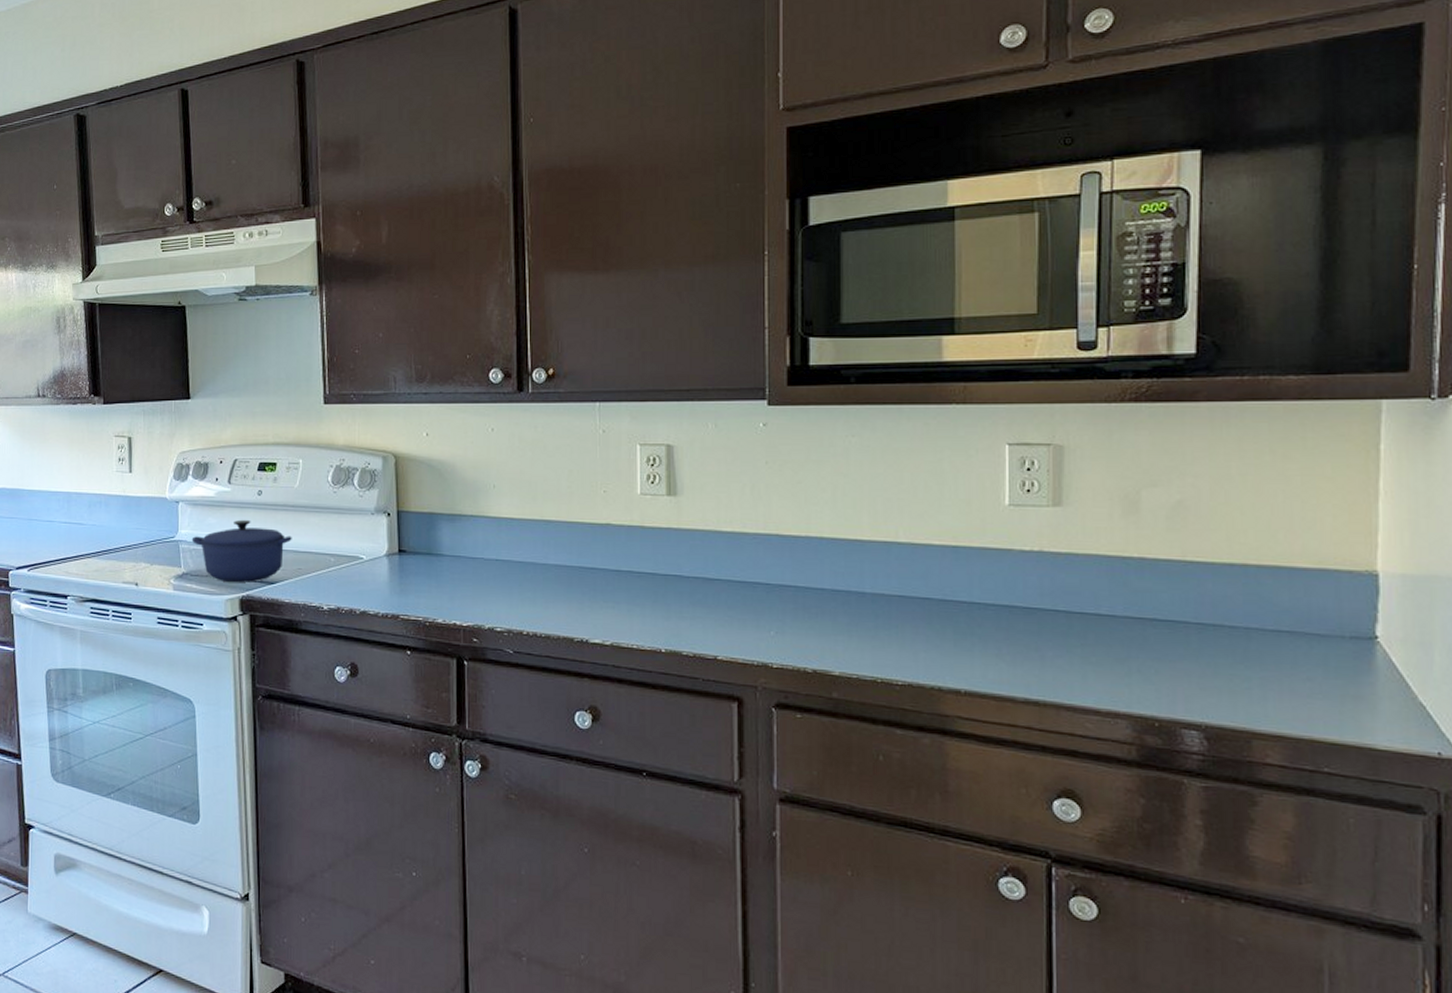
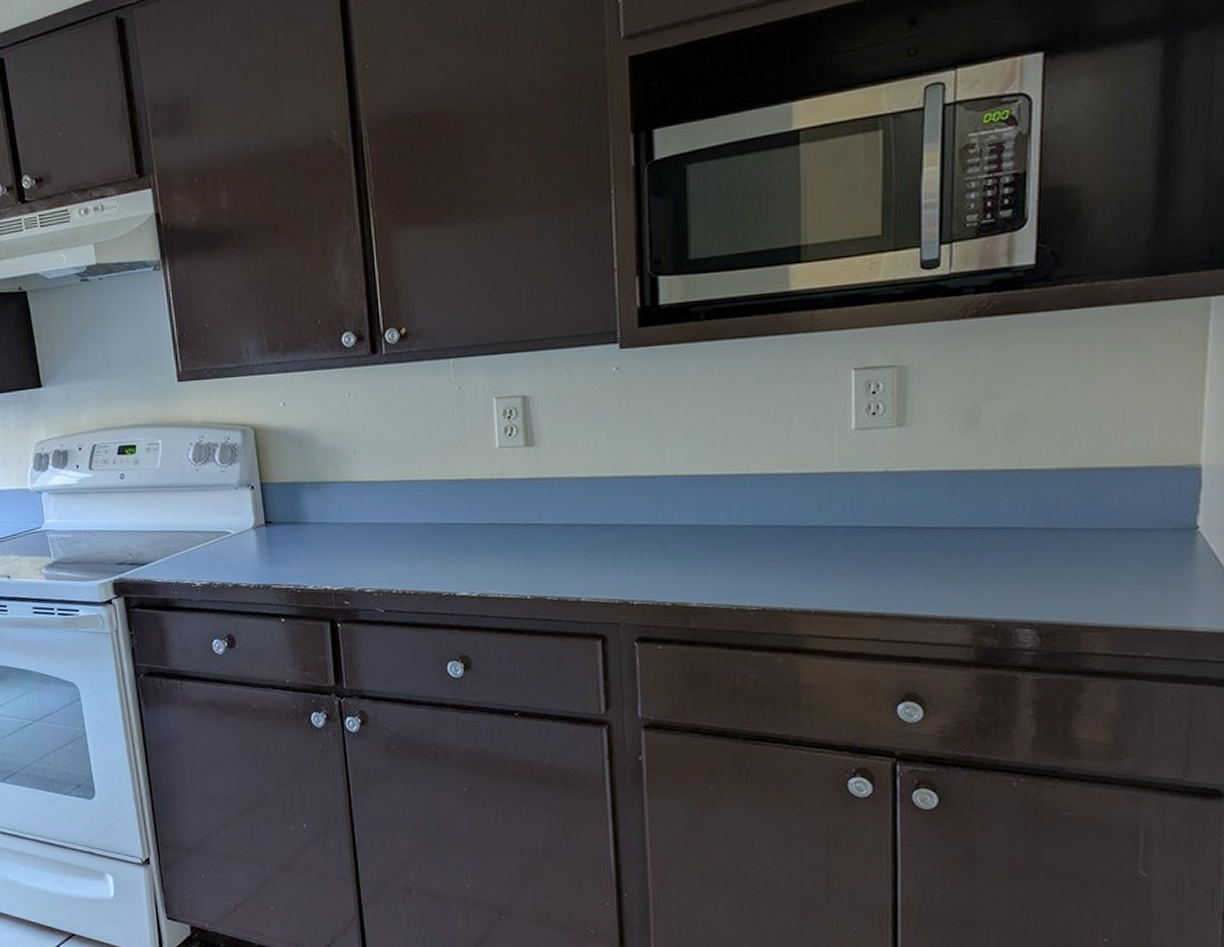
cooking pot: present [191,519,292,582] -> none [58,504,159,567]

